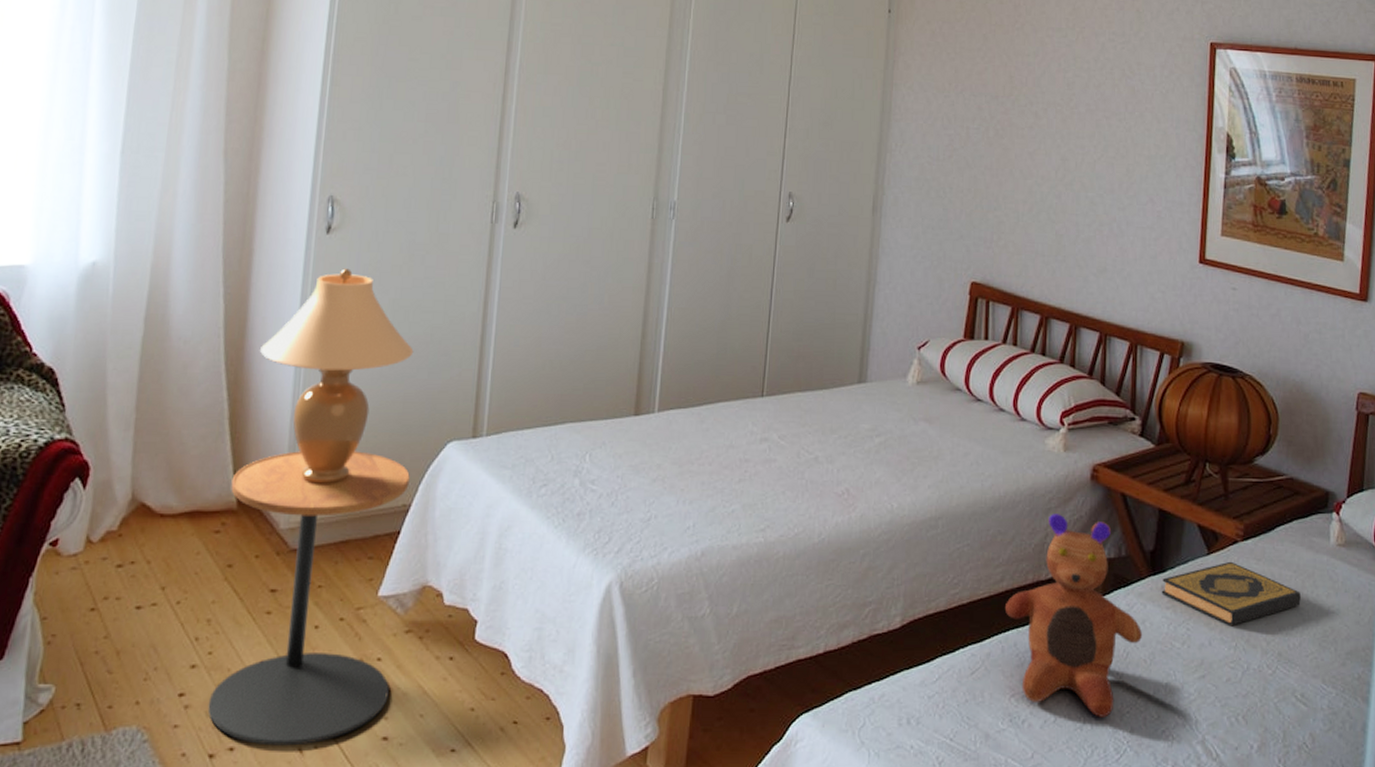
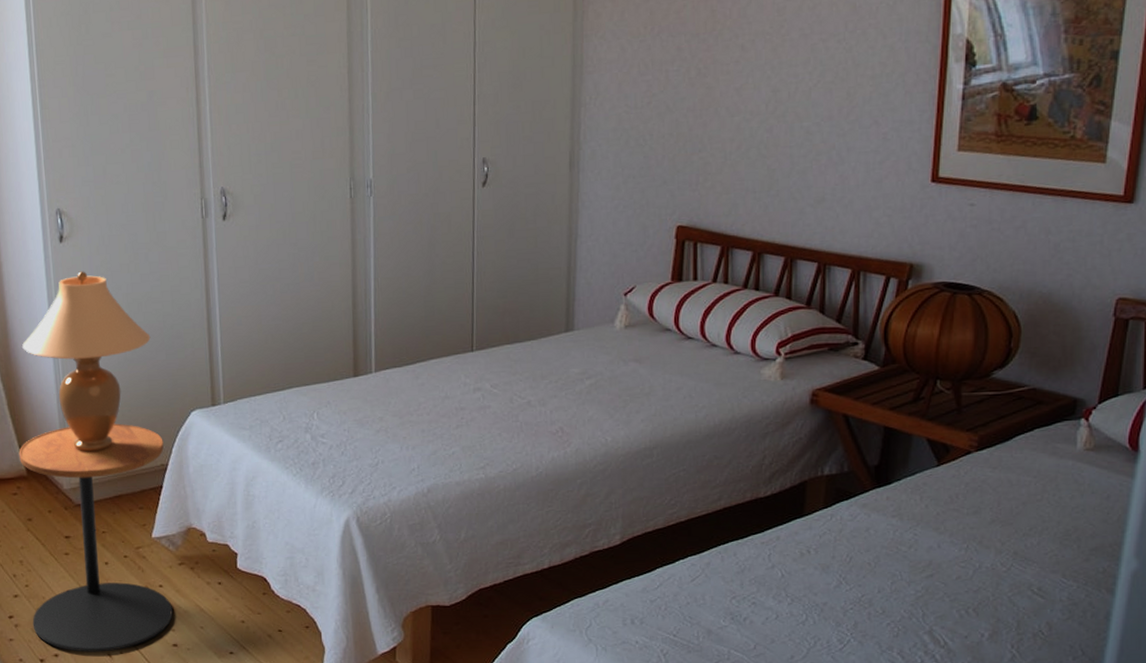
toy: present [1004,514,1142,717] -> none [723,437,866,614]
hardback book: present [1161,561,1301,625] -> none [886,471,1041,529]

